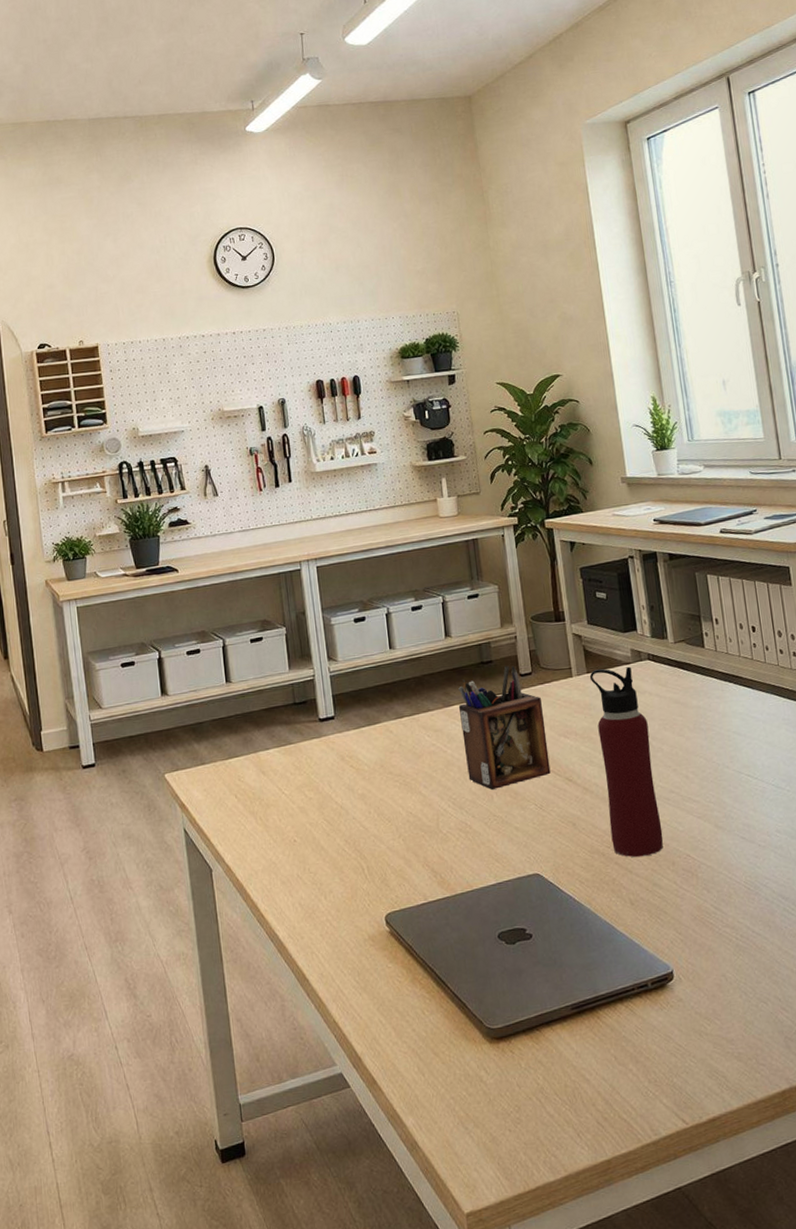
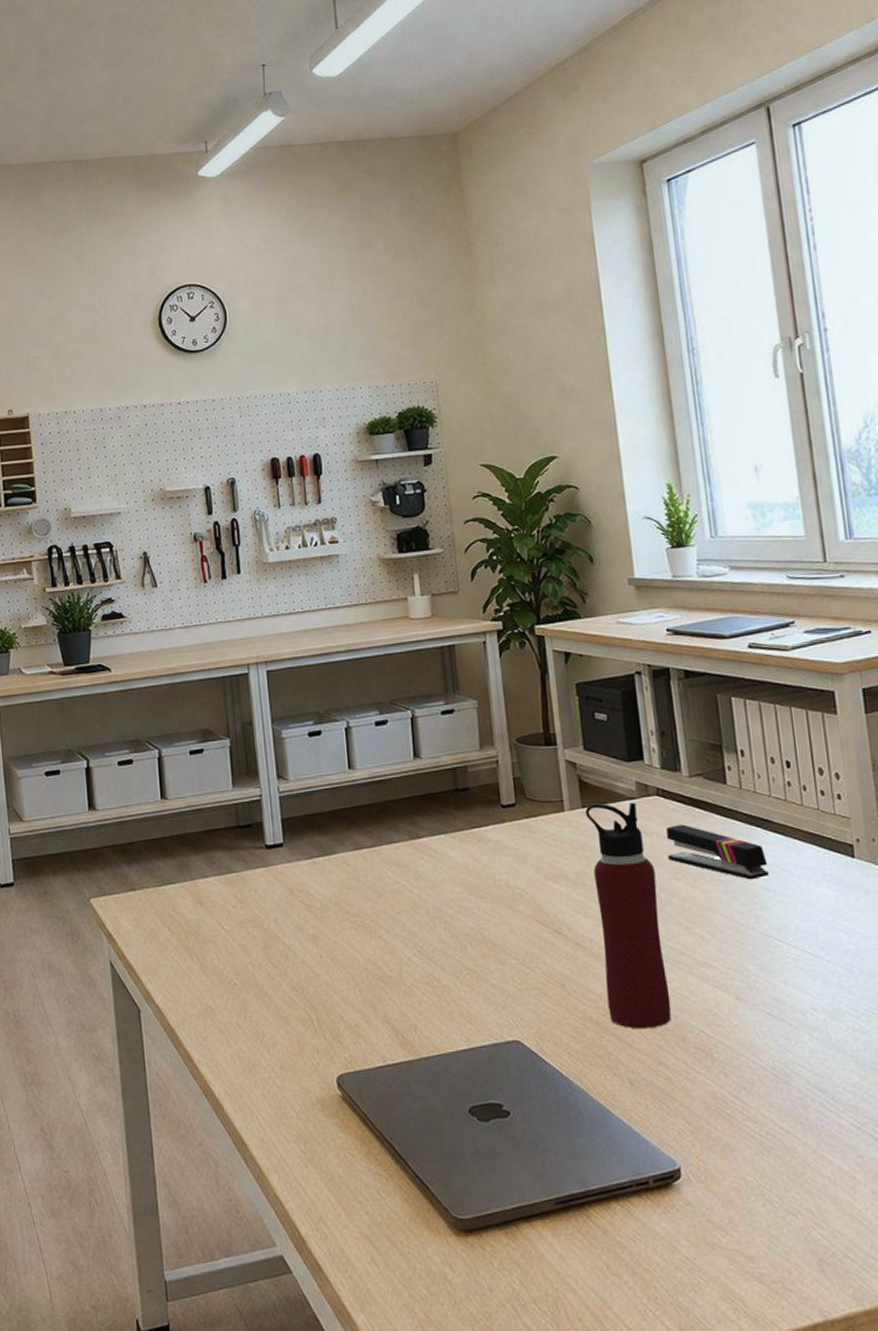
desk organizer: present [458,665,551,790] -> none [427,794,536,938]
stapler: none [656,683,740,727] -> present [666,824,769,880]

